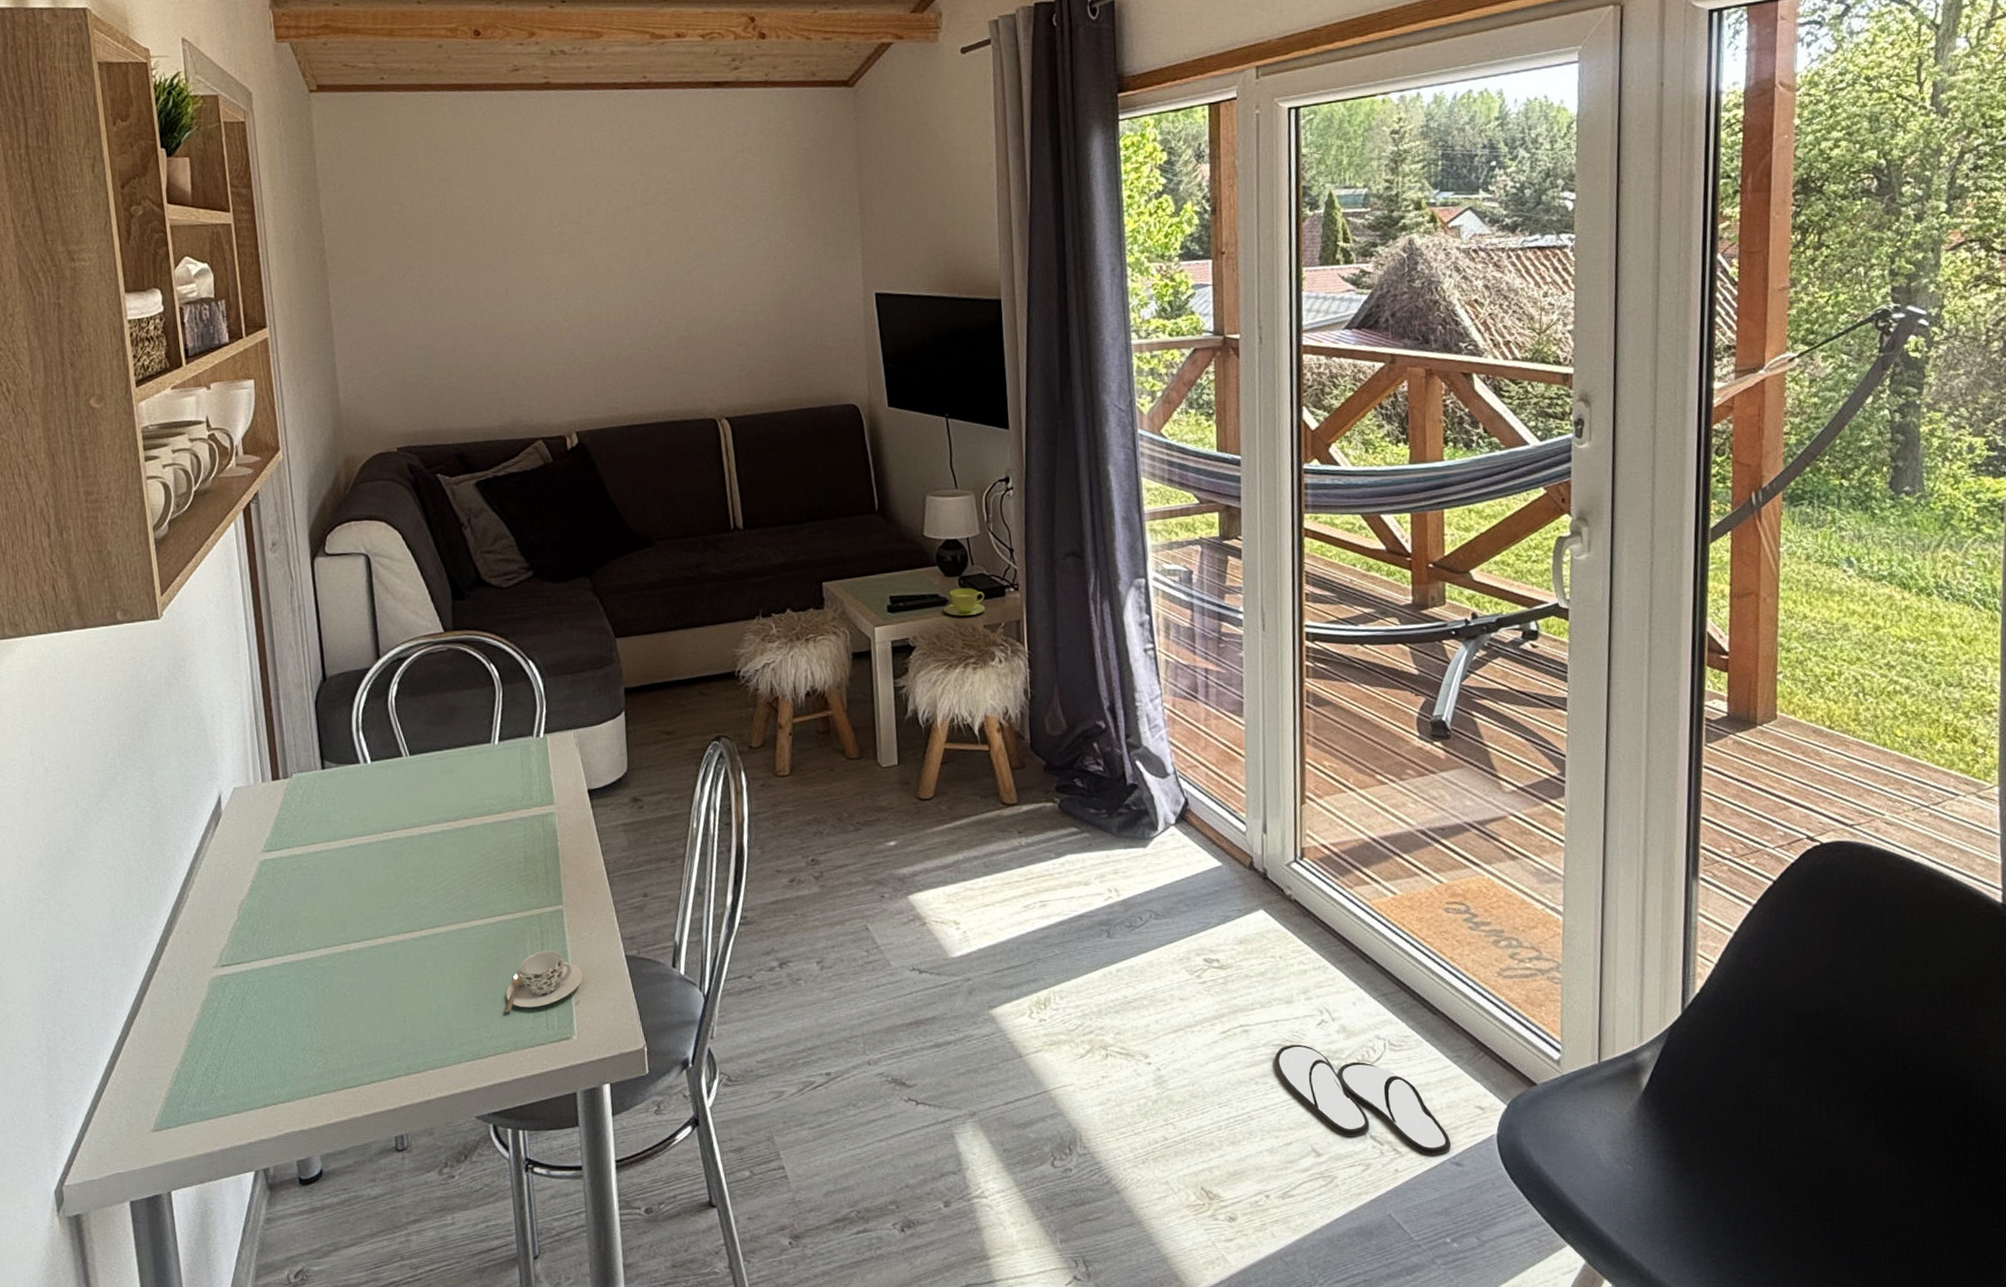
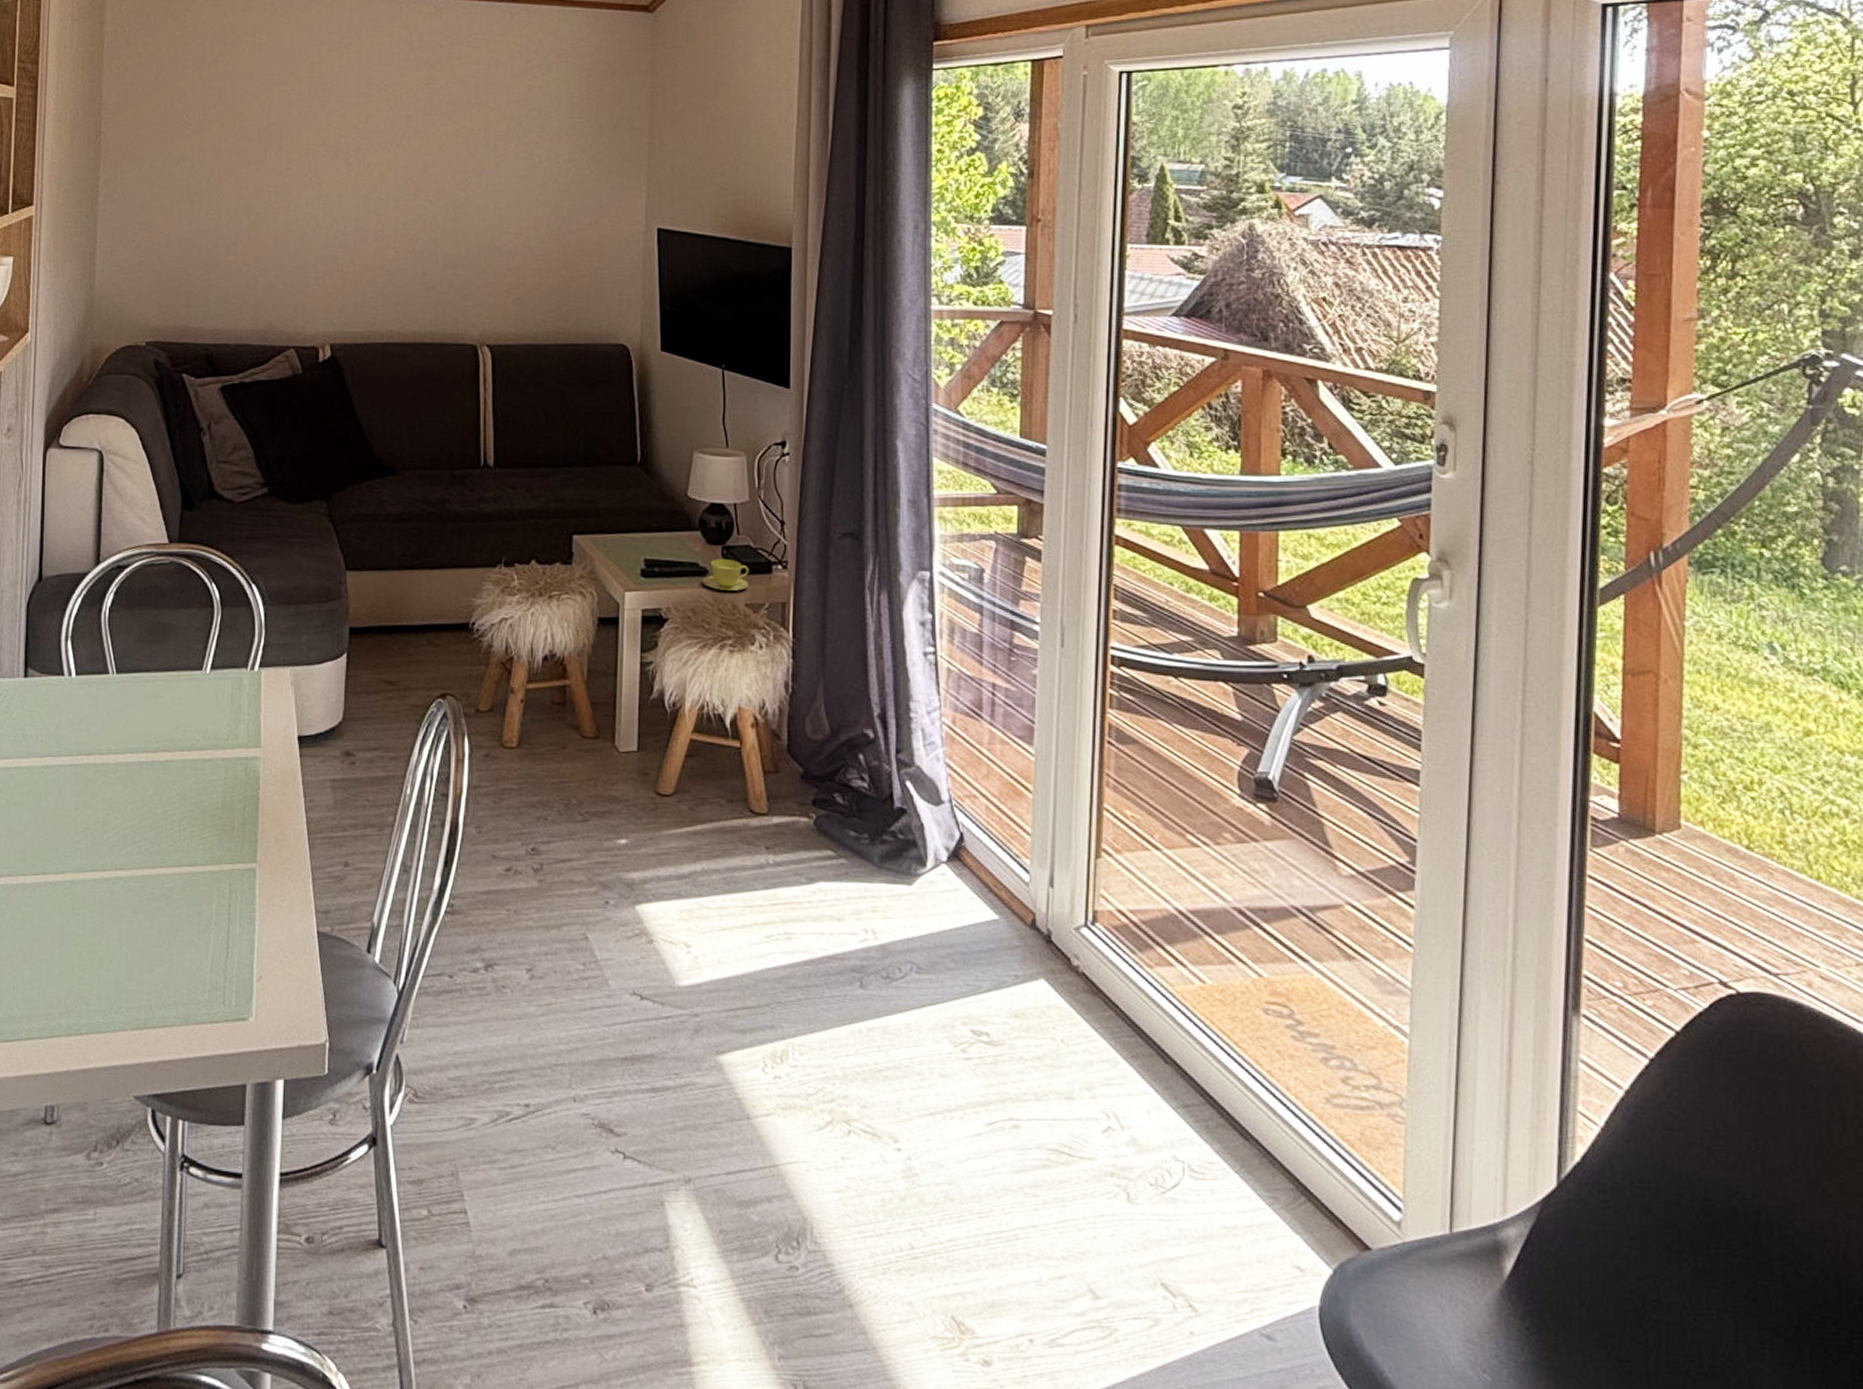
teacup: present [504,950,583,1013] -> none [179,913,269,979]
slippers: present [1275,1044,1452,1156] -> none [1049,1151,1261,1322]

